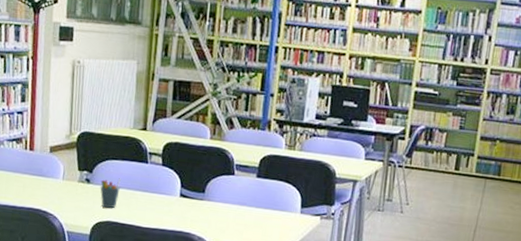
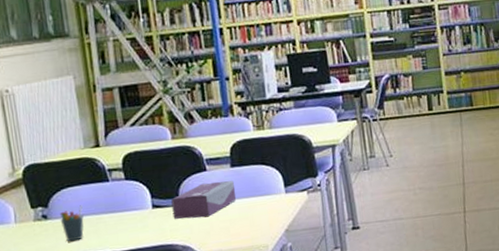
tissue box: none [196,185,256,217] -> present [171,180,237,219]

